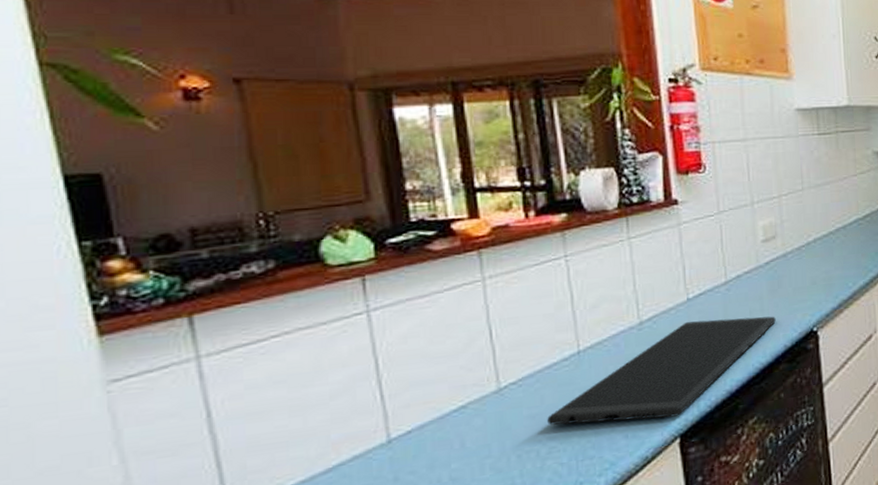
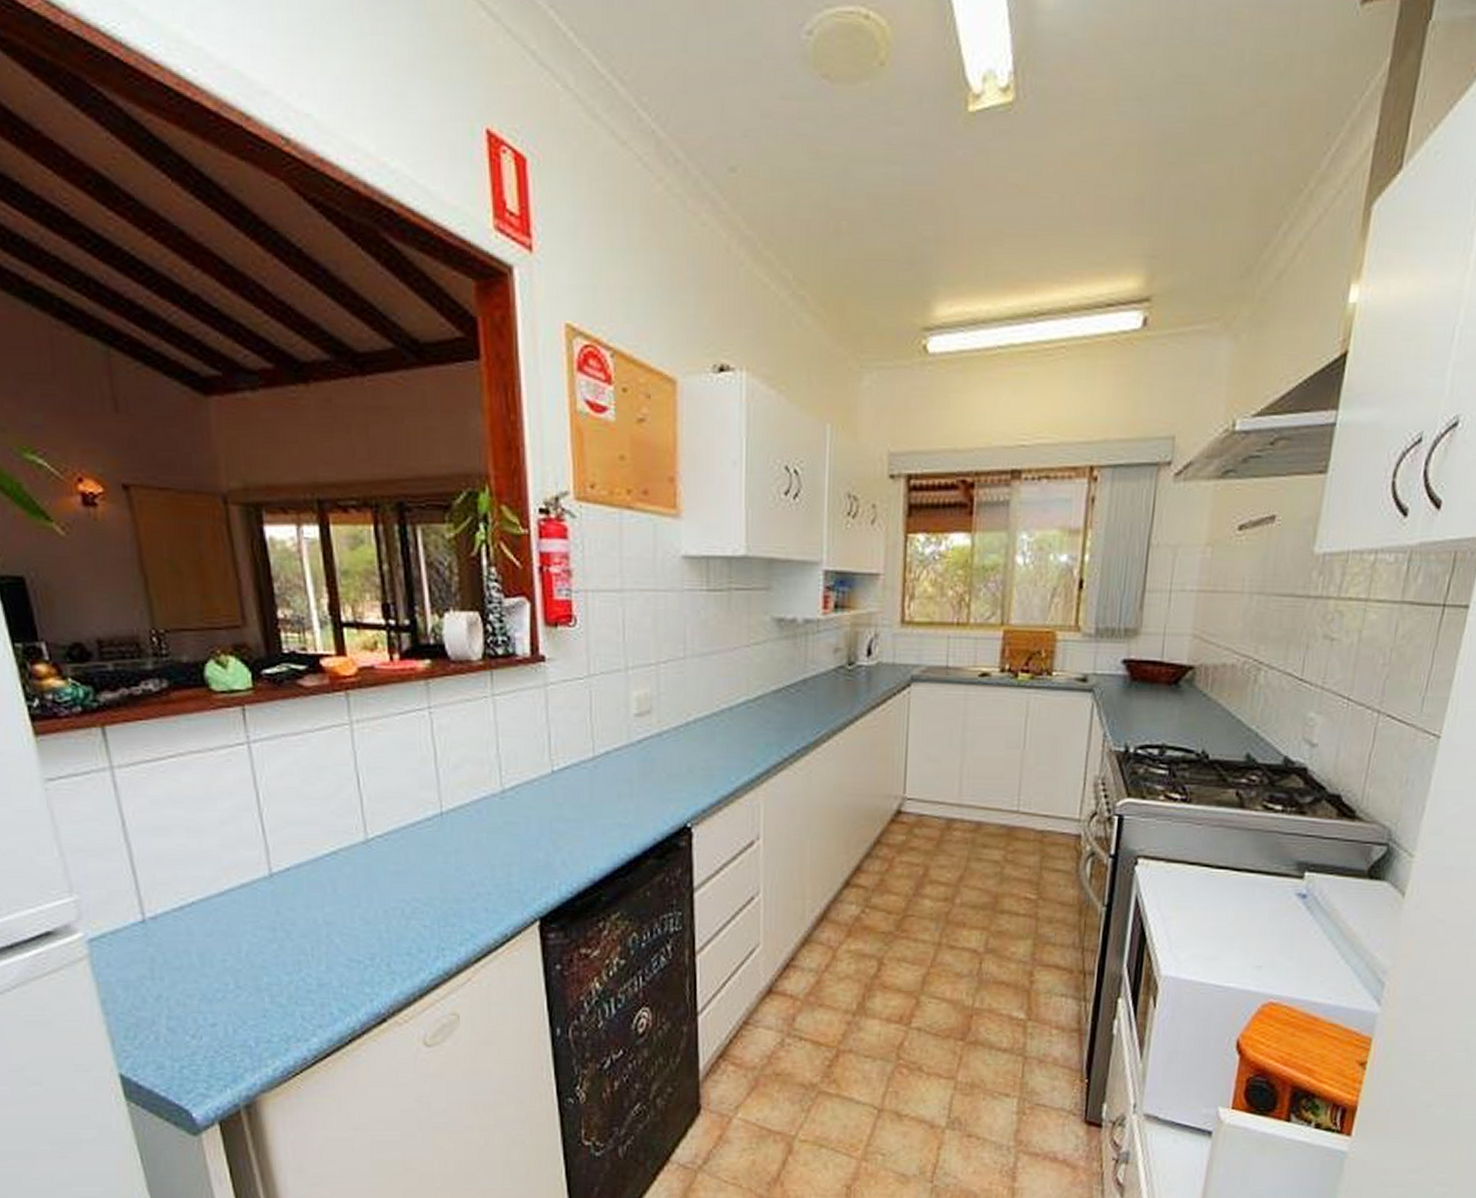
cutting board: present [547,316,776,425] -> none [411,796,646,897]

